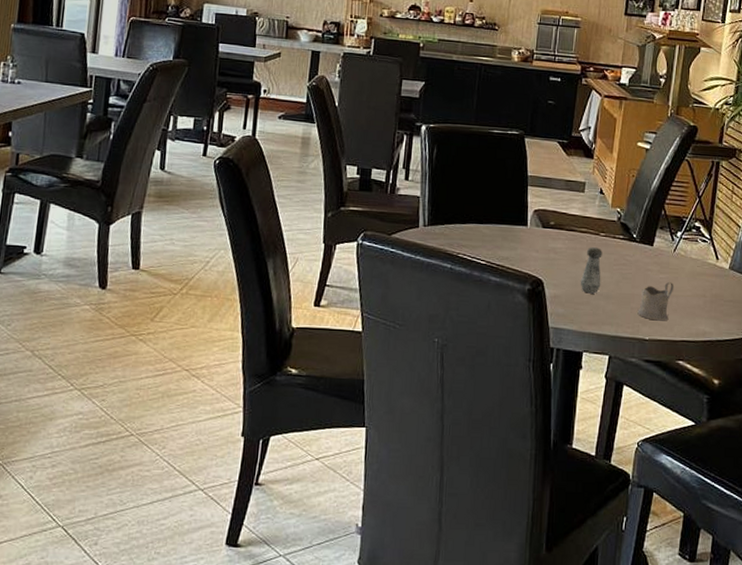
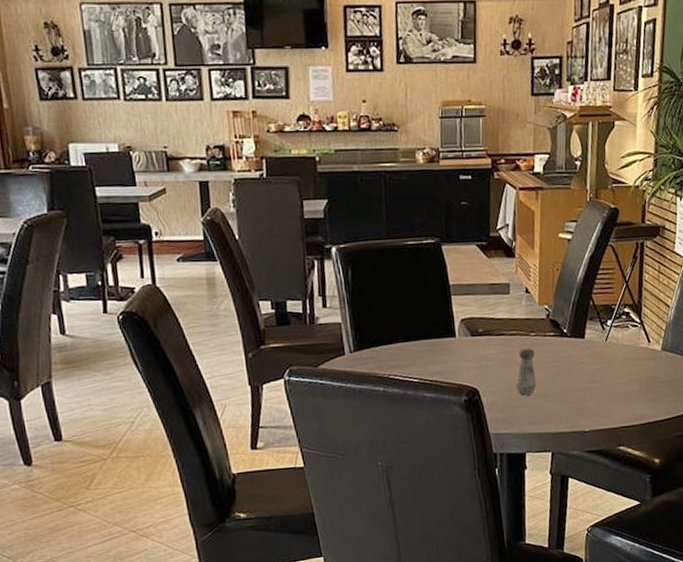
tea glass holder: present [637,281,674,321] -> none [575,371,609,412]

